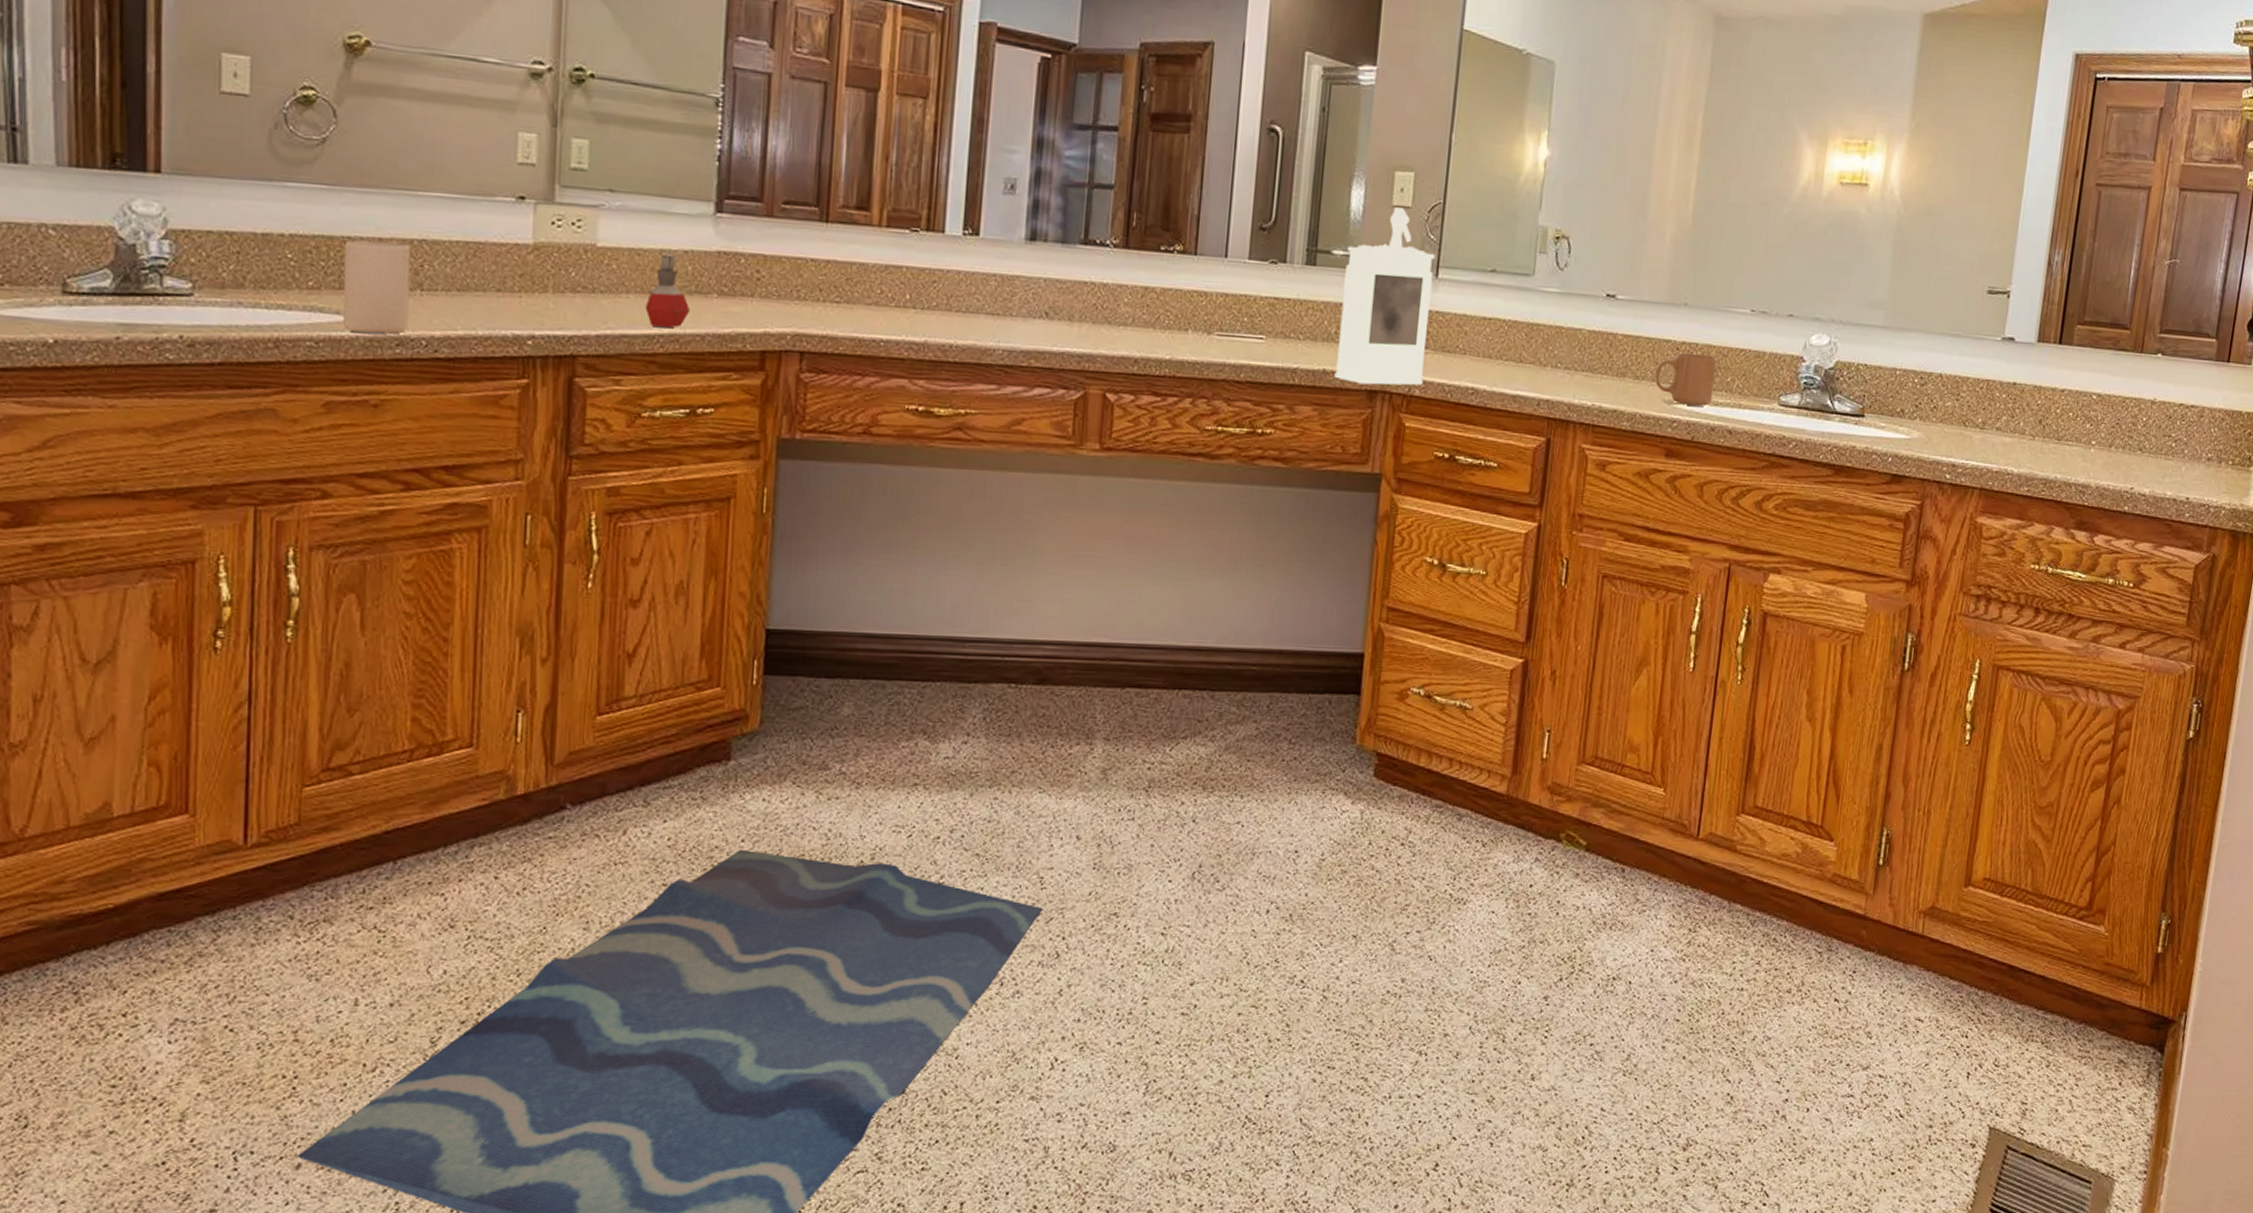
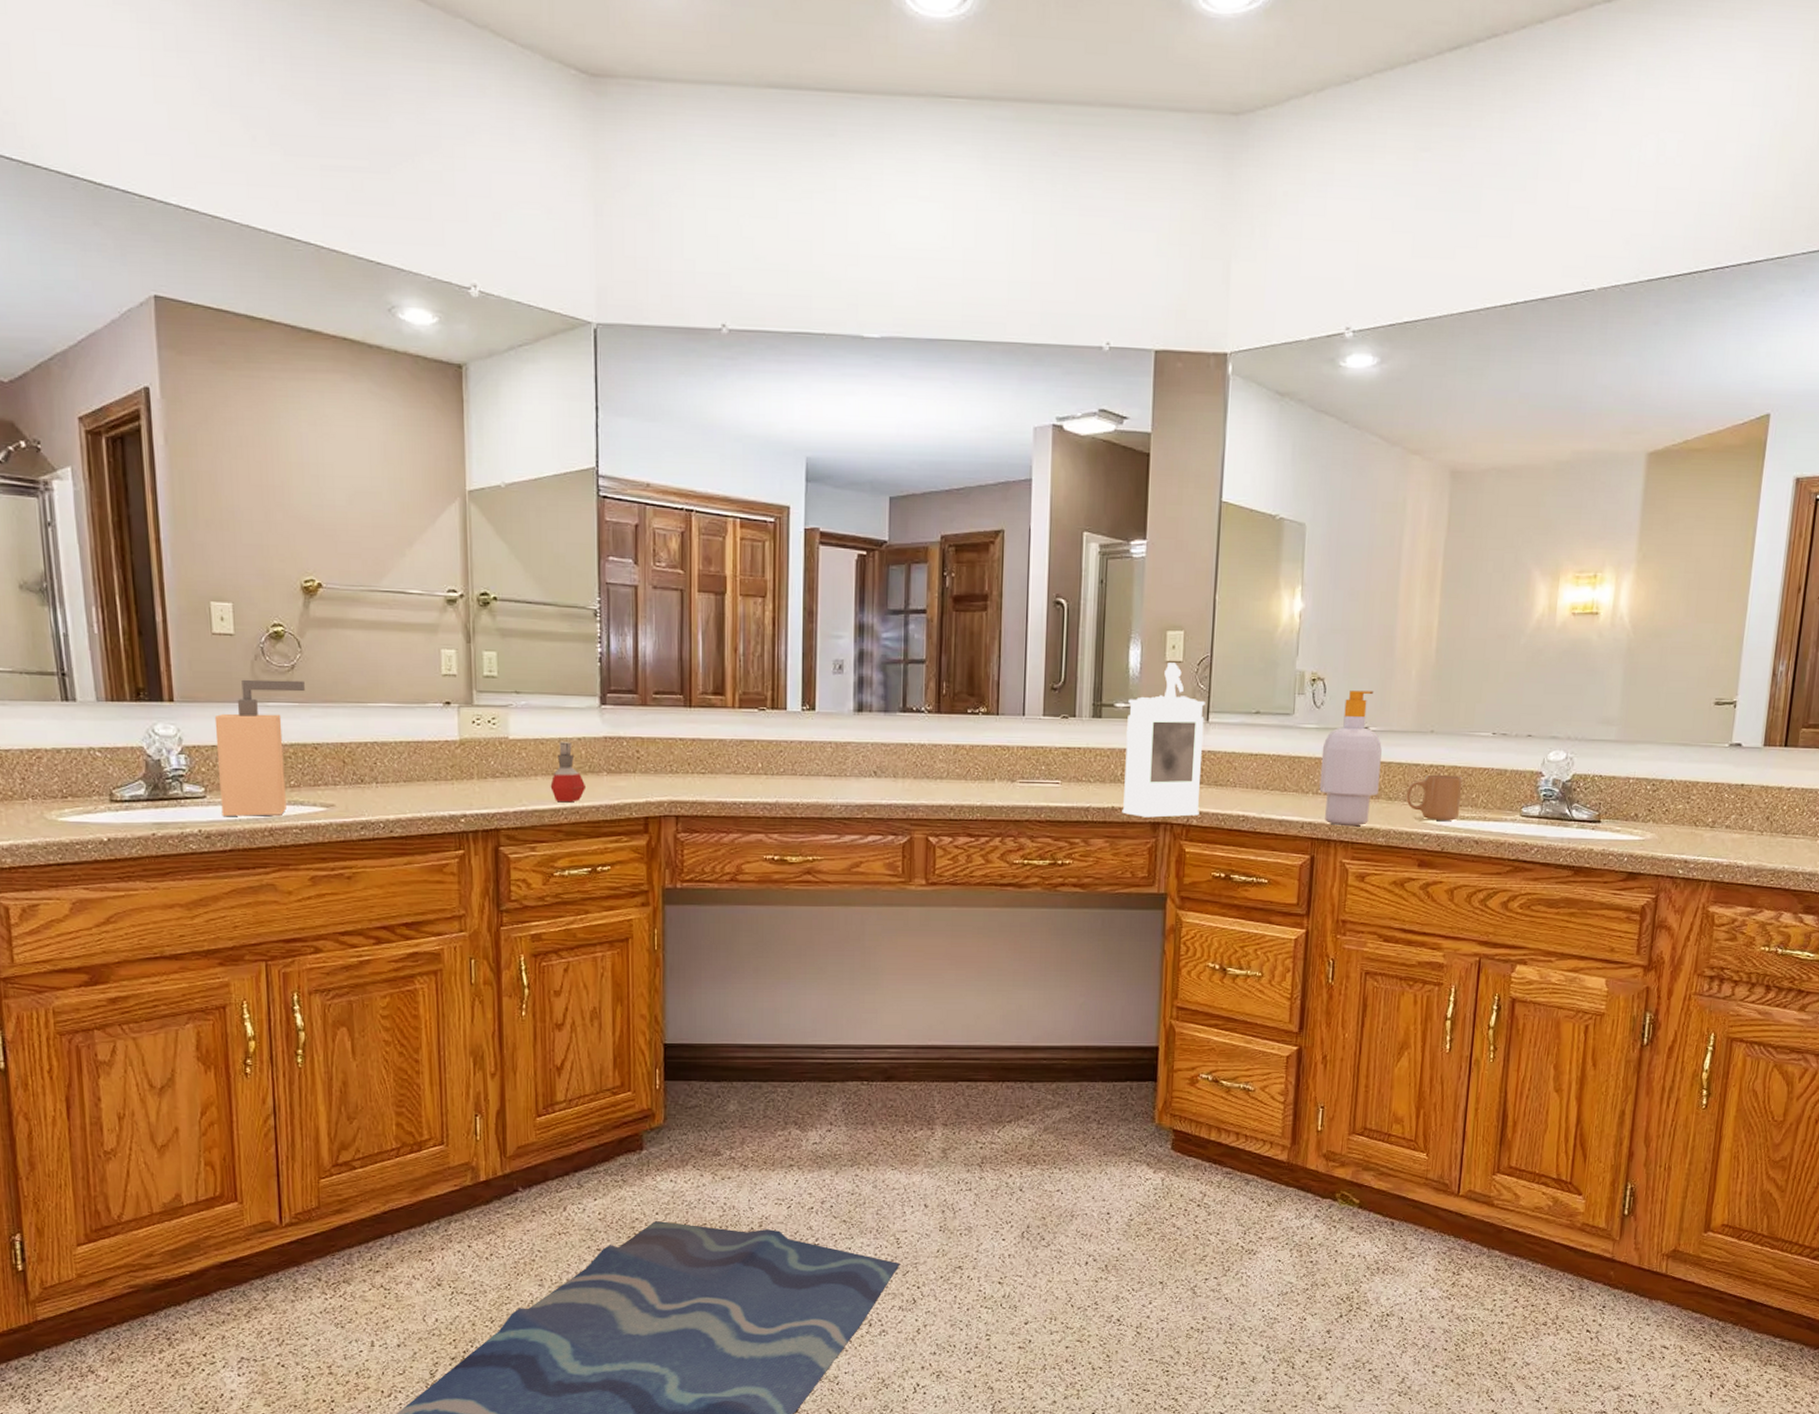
soap dispenser: none [212,151,337,323] -> present [214,679,305,817]
cup: present [342,240,411,334] -> none [315,745,368,821]
soap bottle: none [1559,252,1630,407] -> present [1319,690,1382,826]

